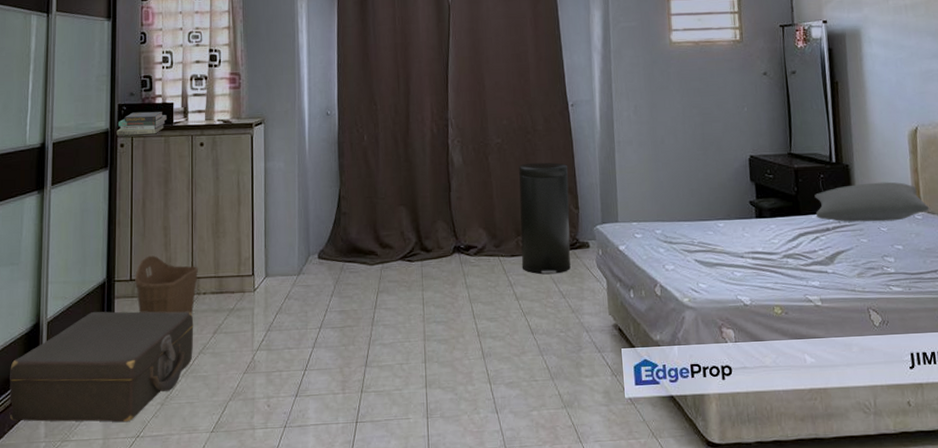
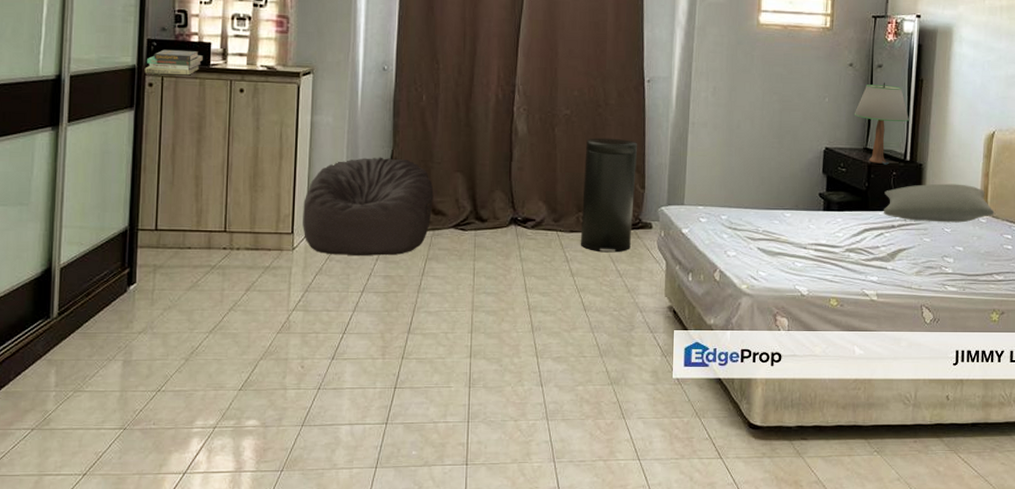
suitcase: present [9,311,194,423] -> none [15,260,225,376]
wicker basket: present [135,255,199,314] -> none [160,205,233,270]
bean bag chair: none [261,196,380,294] -> present [303,157,434,256]
table lamp: none [774,88,830,169] -> present [854,83,910,165]

